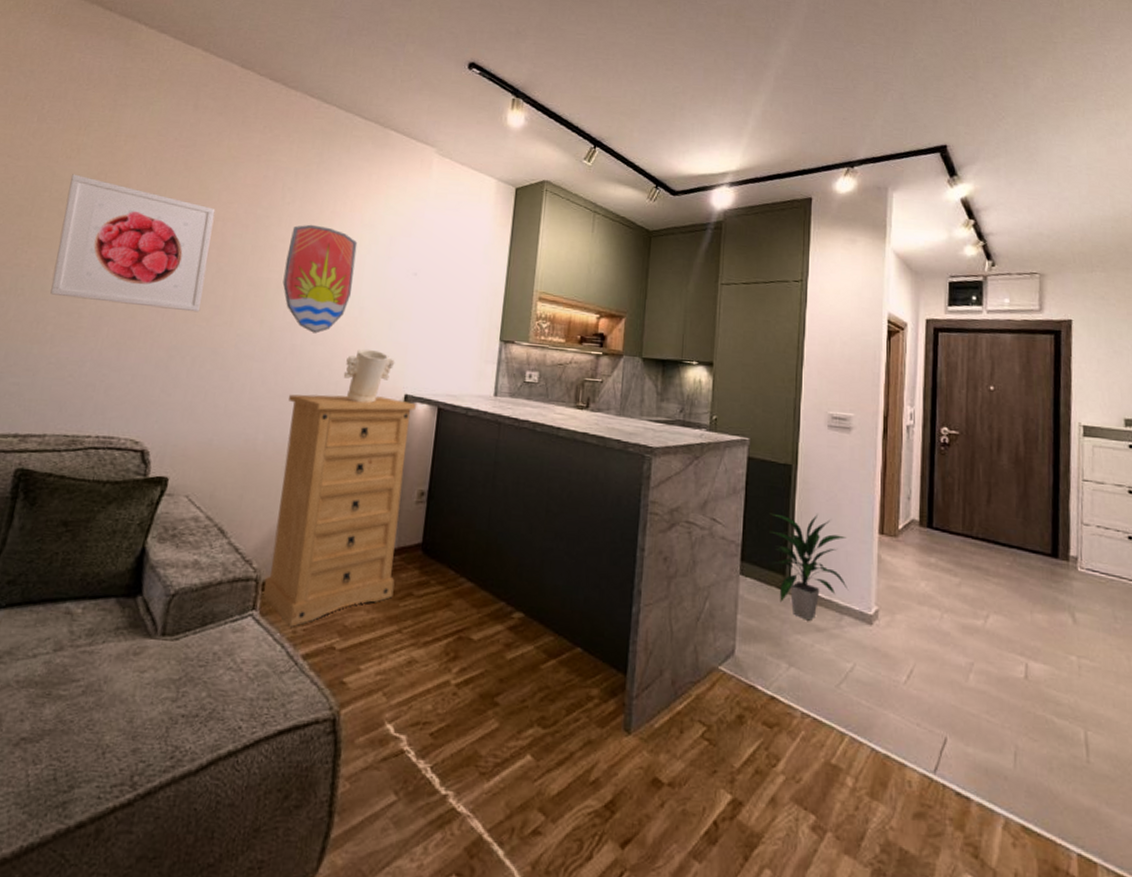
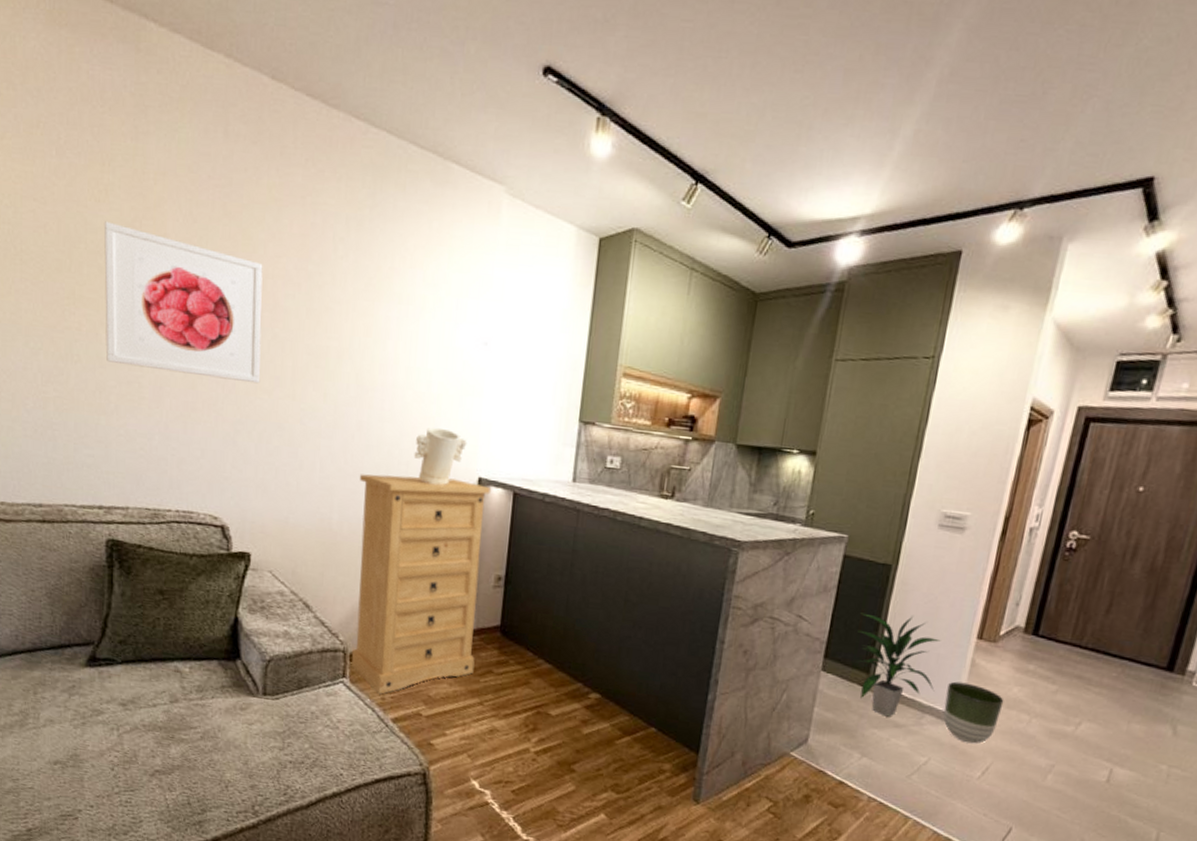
decorative shield: present [282,224,358,334] -> none [343,283,421,410]
planter: none [860,579,914,645] -> present [943,681,1004,744]

